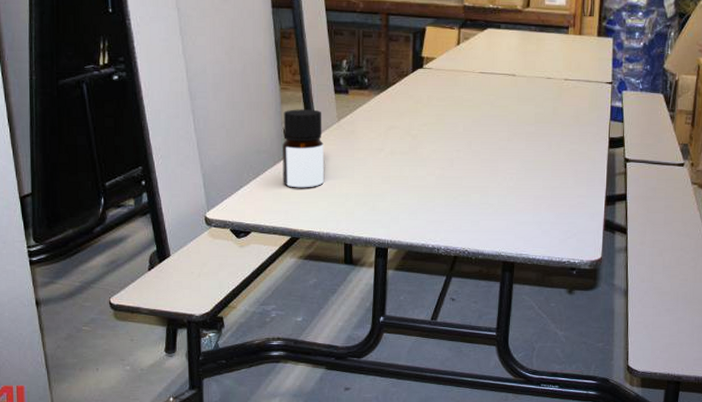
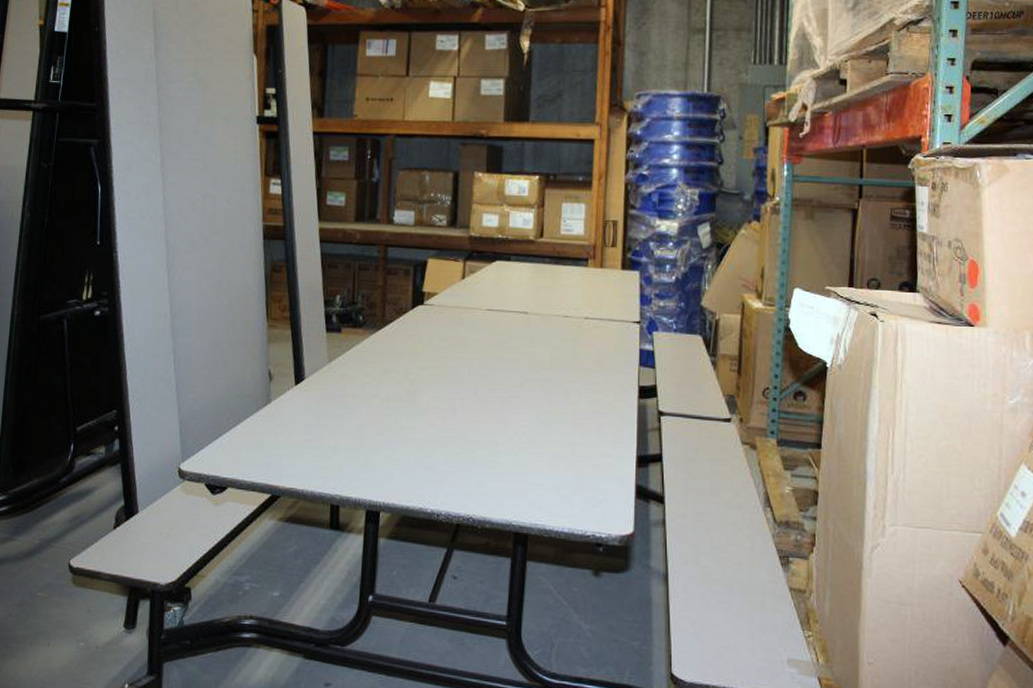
bottle: present [282,109,324,188] -> none [265,349,312,438]

